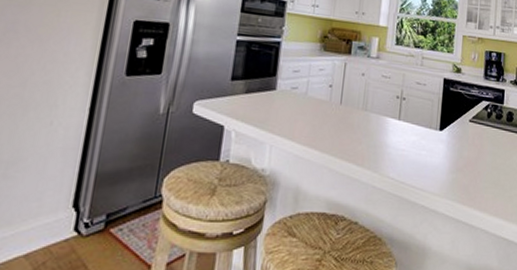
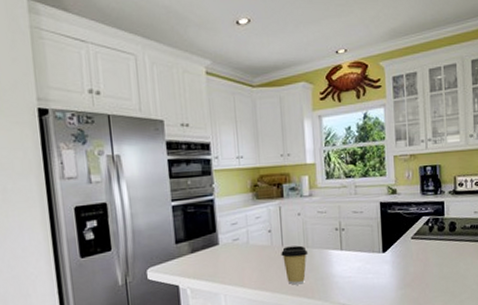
coffee cup: none [338,105,366,149] -> present [281,245,309,285]

